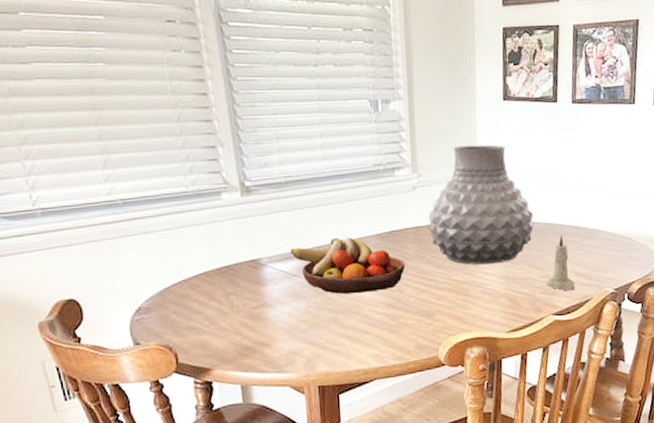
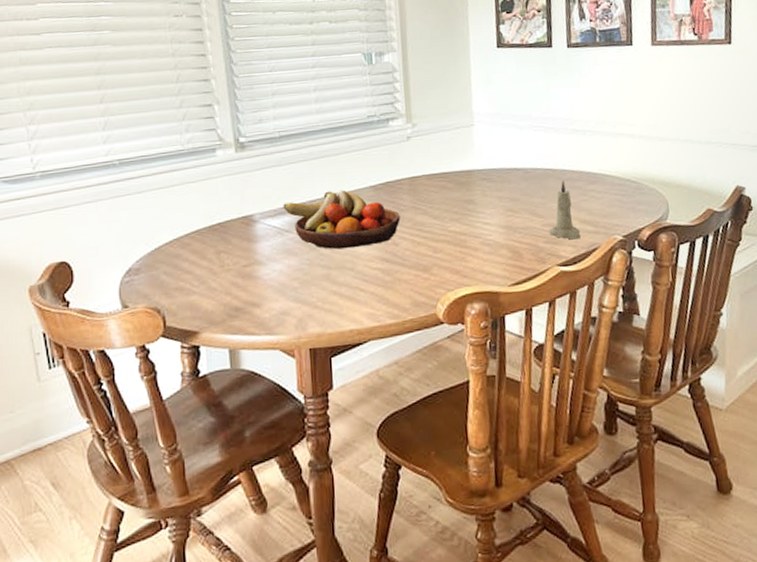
vase: present [428,144,535,265] -> none [423,91,534,215]

